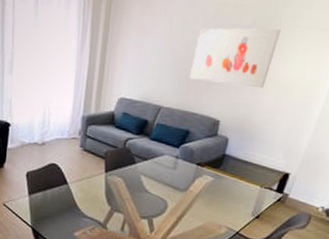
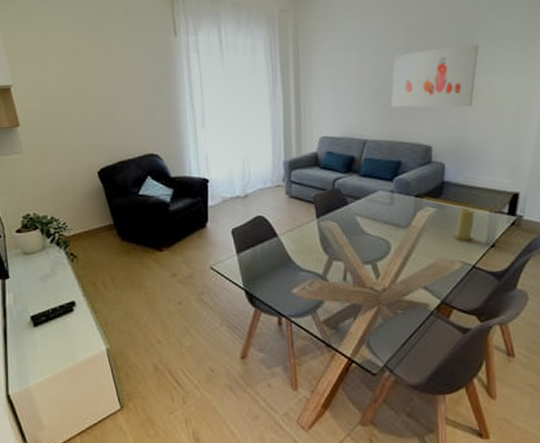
candle: none [224,180,247,212] -> present [453,208,474,243]

